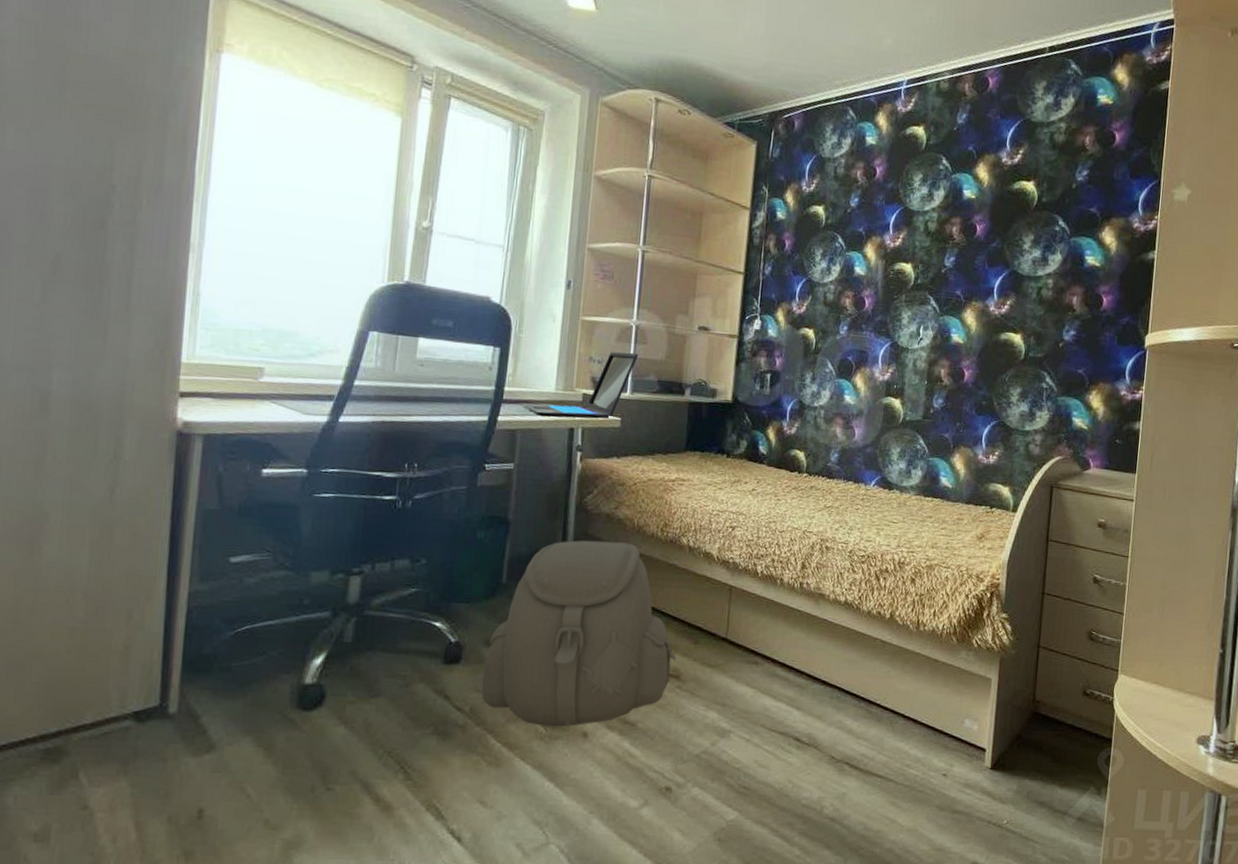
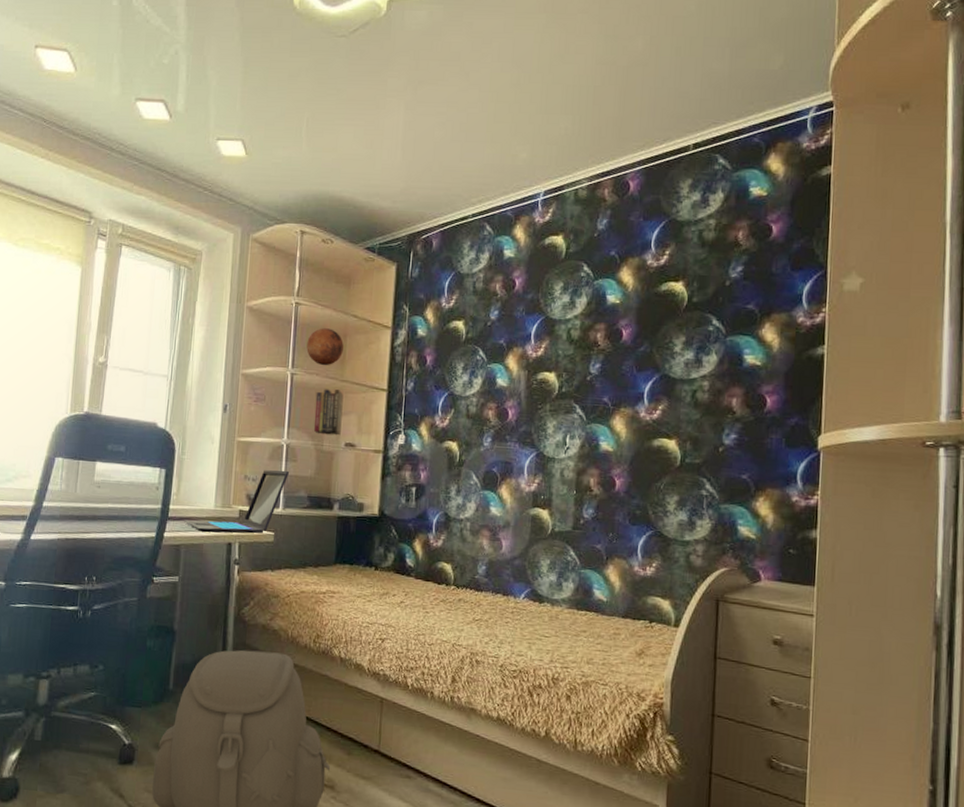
planet model: none [659,204,699,245] -> present [306,328,344,366]
books: none [665,269,698,319] -> present [313,389,344,436]

